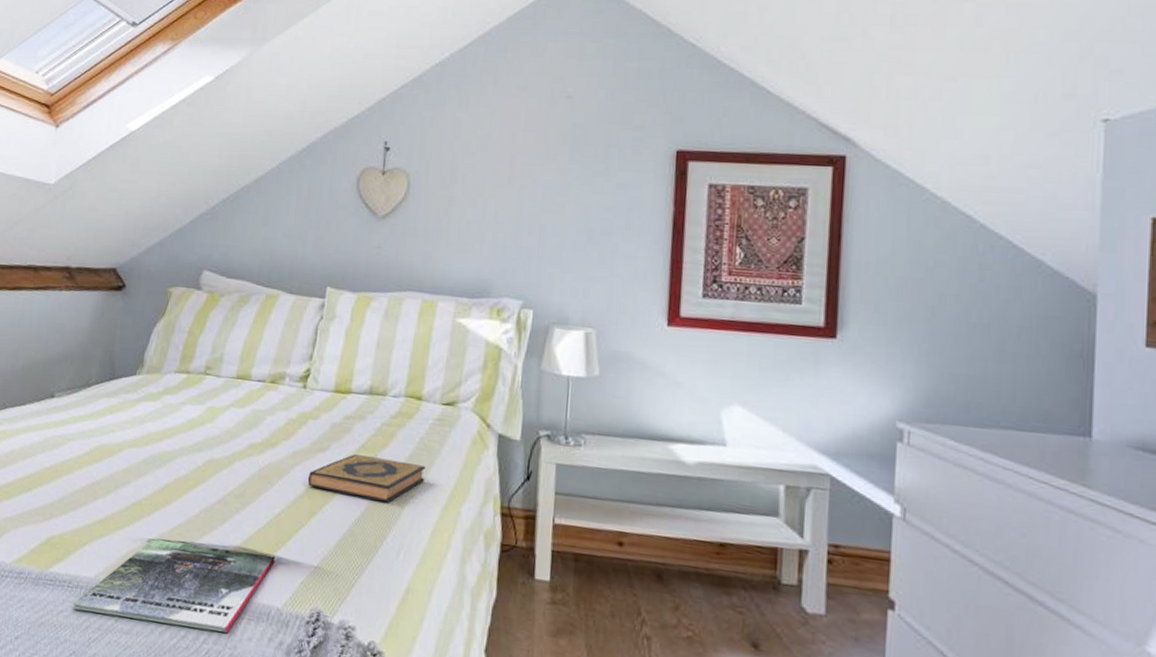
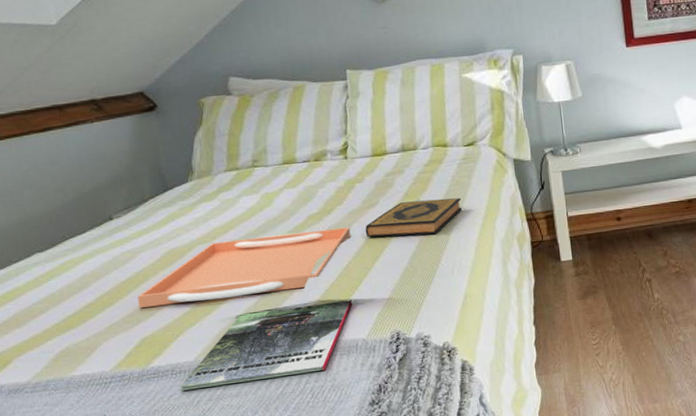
serving tray: none [55,449,292,527] -> present [137,227,351,308]

